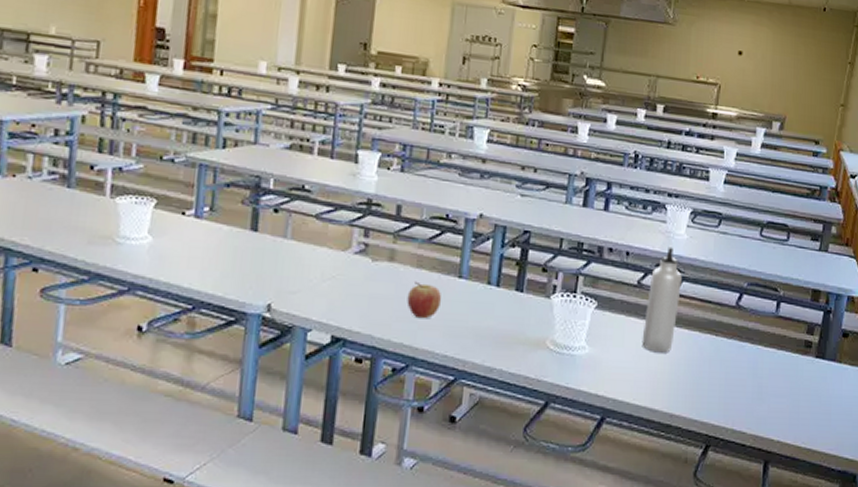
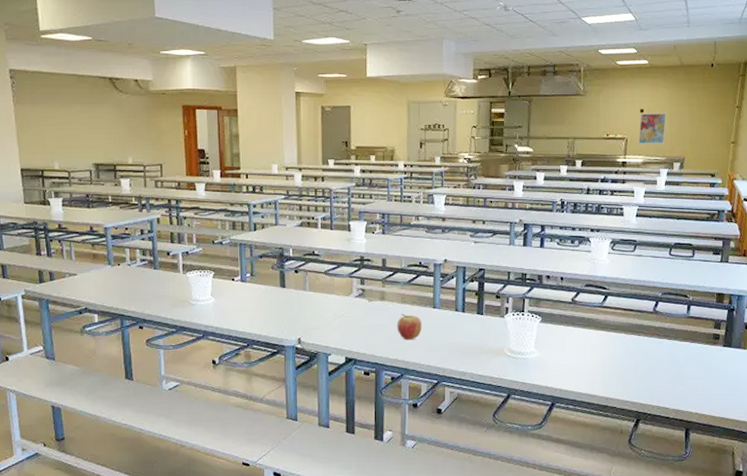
water bottle: present [642,245,682,353] -> none [579,269,607,352]
wall art: none [732,56,769,97] -> present [638,112,667,144]

